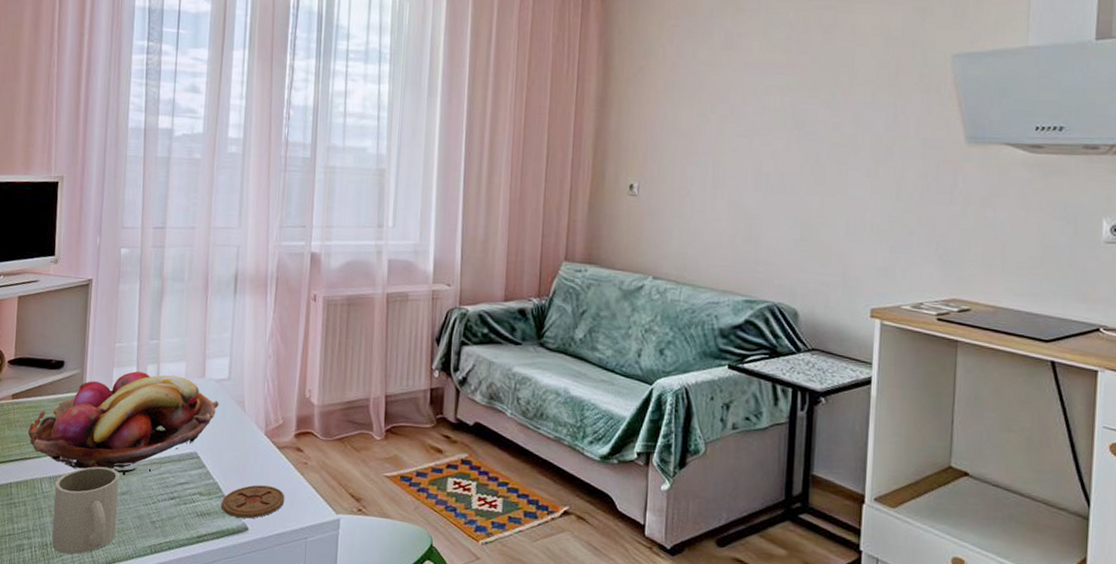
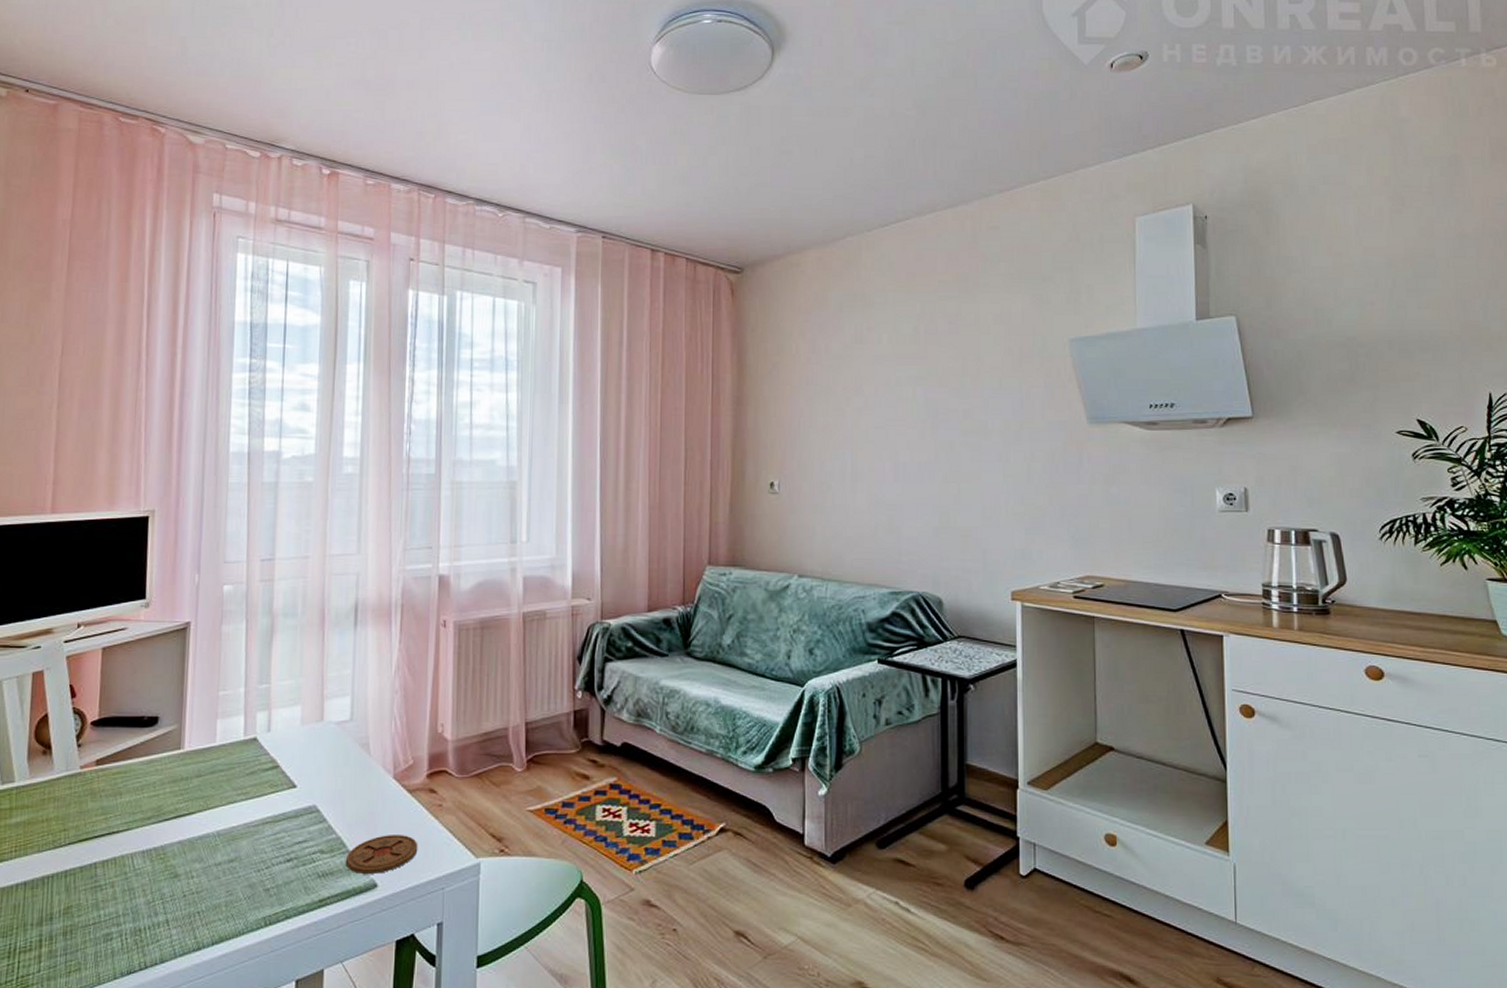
fruit basket: present [28,371,219,474] -> none [116,721,340,839]
mug: present [52,466,119,555] -> none [146,832,226,938]

